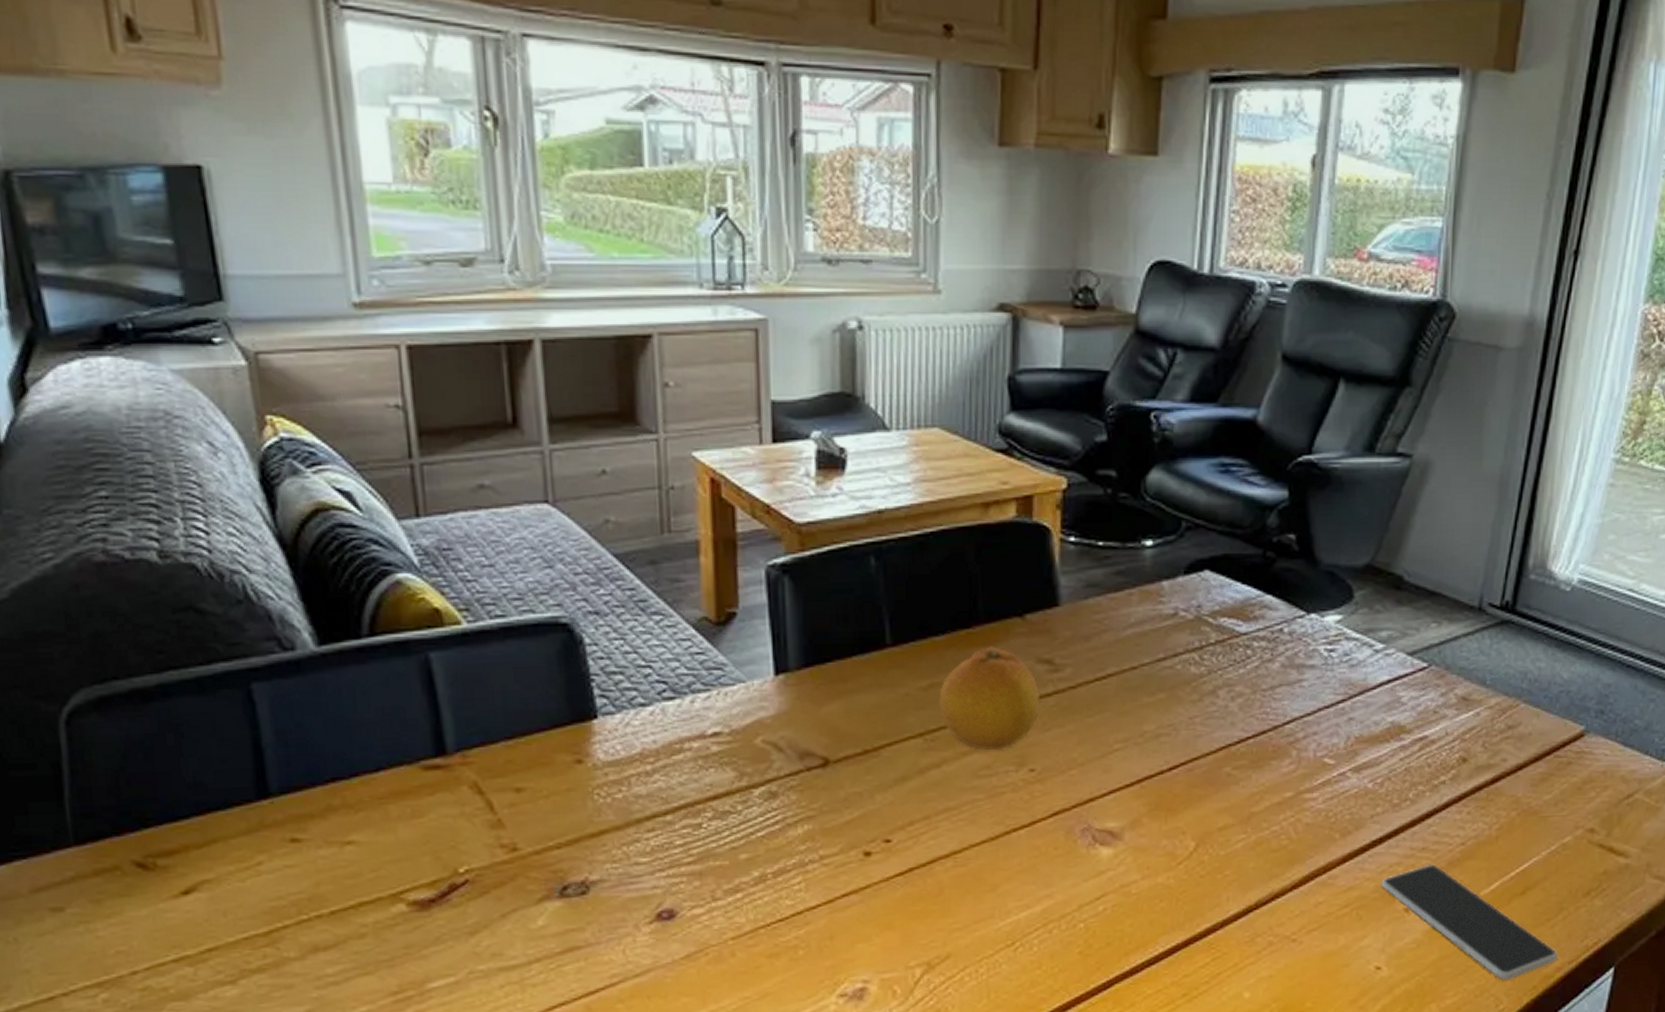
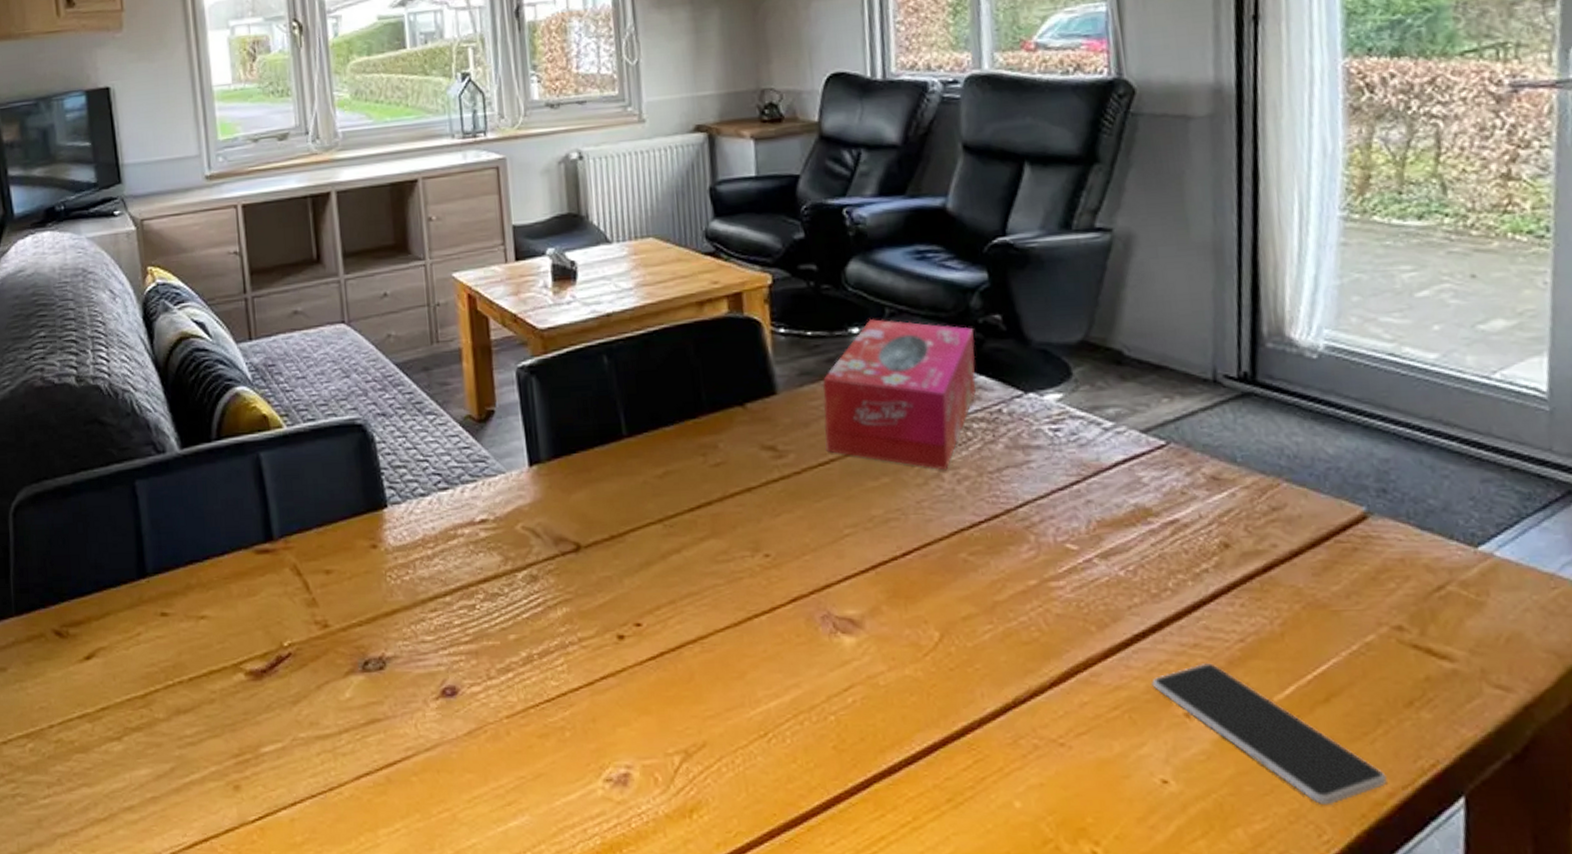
fruit: present [938,646,1041,751] -> none [673,434,769,536]
tissue box: none [1105,532,1268,688] -> present [822,319,977,471]

